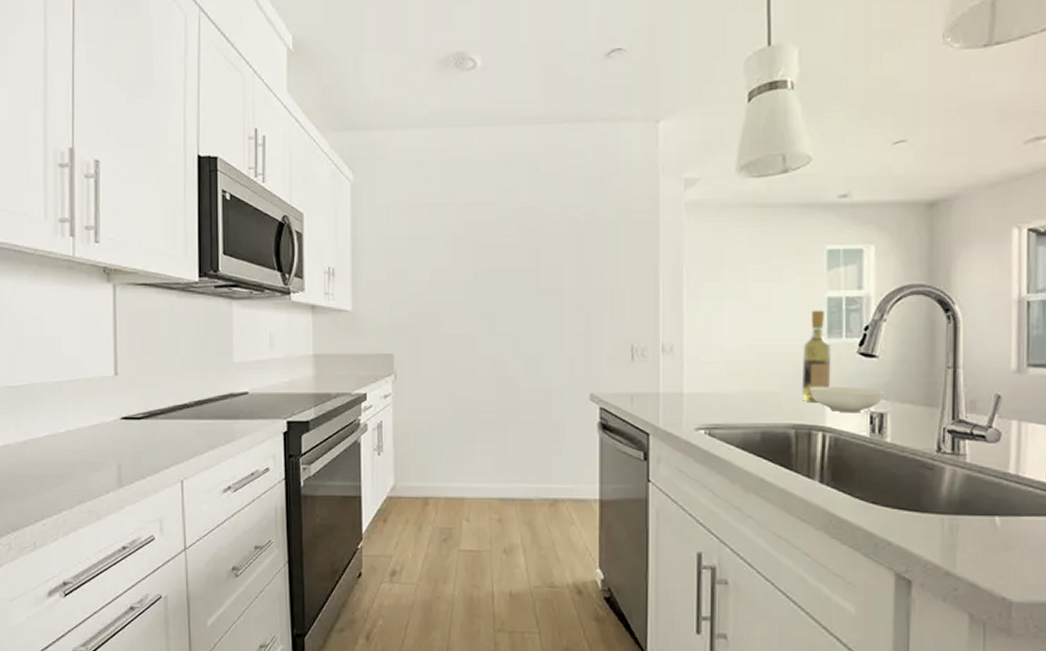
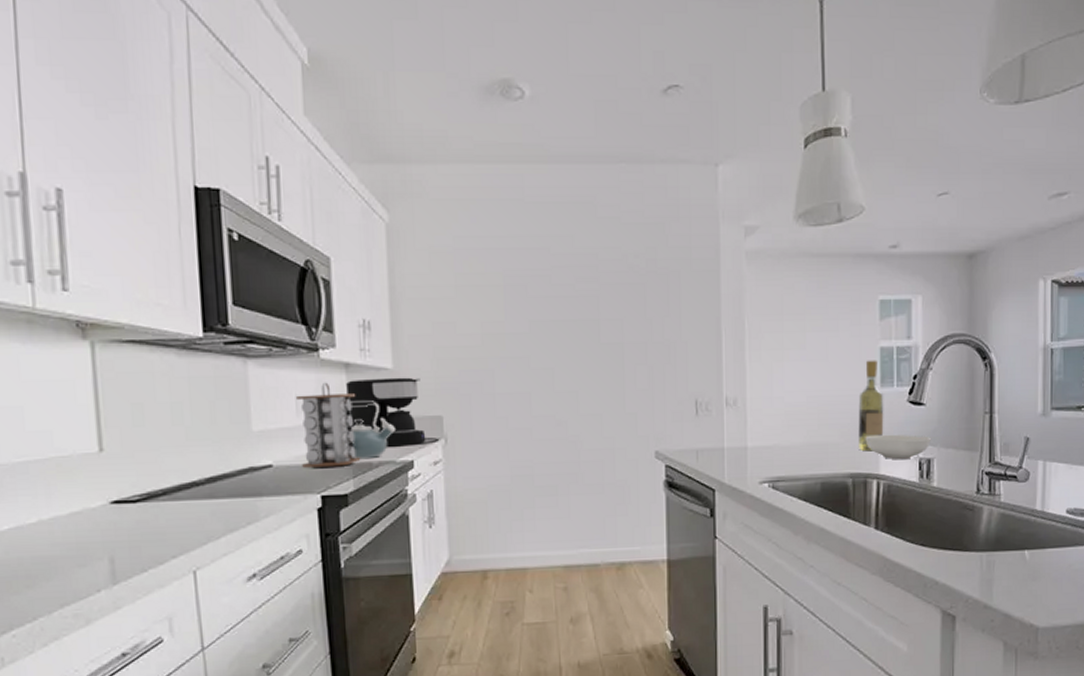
spice rack: none [269,321,322,397] -> present [295,382,361,469]
coffee maker: none [312,318,390,380] -> present [346,377,440,447]
kettle: none [315,337,352,391] -> present [350,399,395,460]

